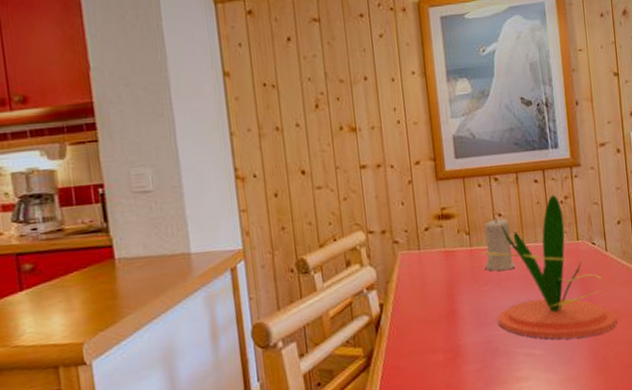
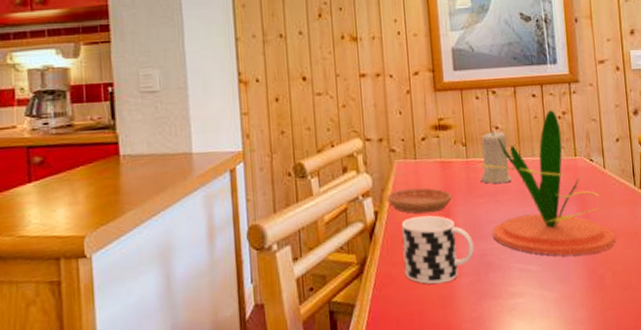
saucer: none [391,278,457,304] -> present [386,187,452,214]
cup: none [406,305,480,374] -> present [401,215,474,285]

